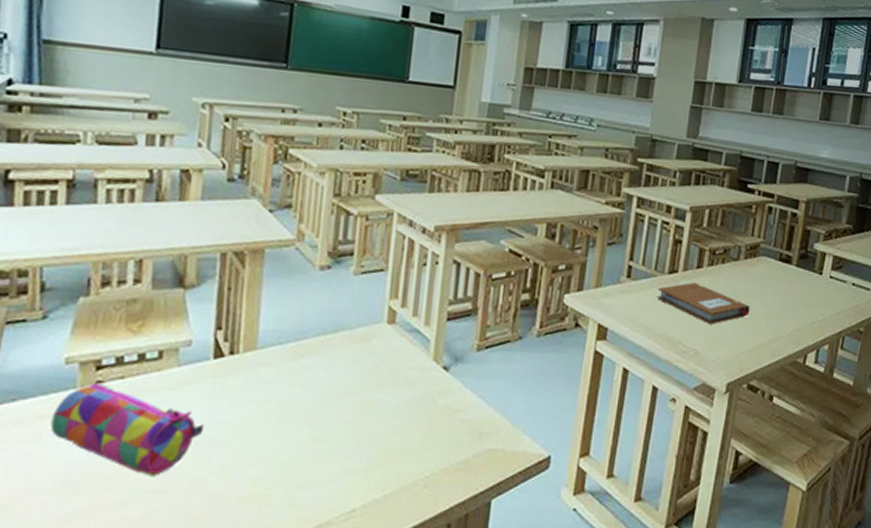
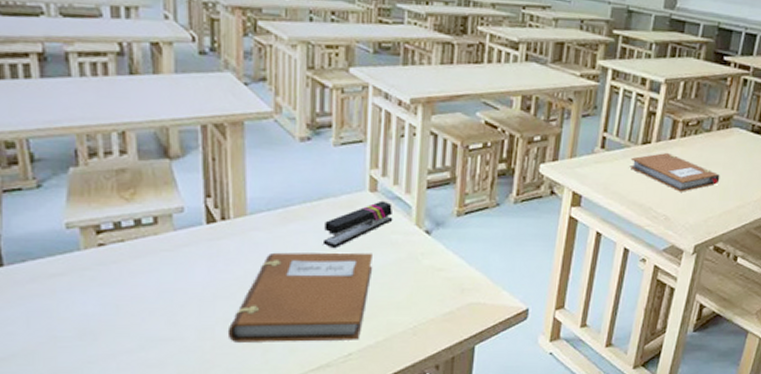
pencil case: present [50,382,205,476] -> none [62,245,206,326]
notebook: none [221,391,386,496] -> present [227,252,373,342]
stapler: none [333,333,410,385] -> present [322,200,393,248]

